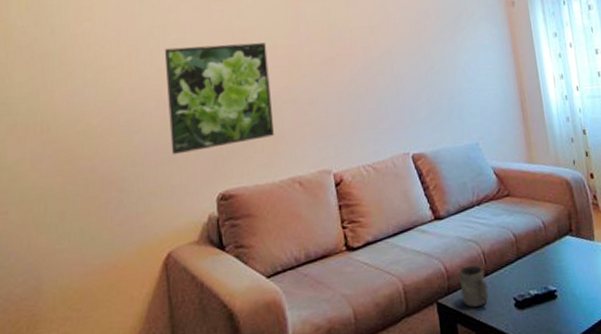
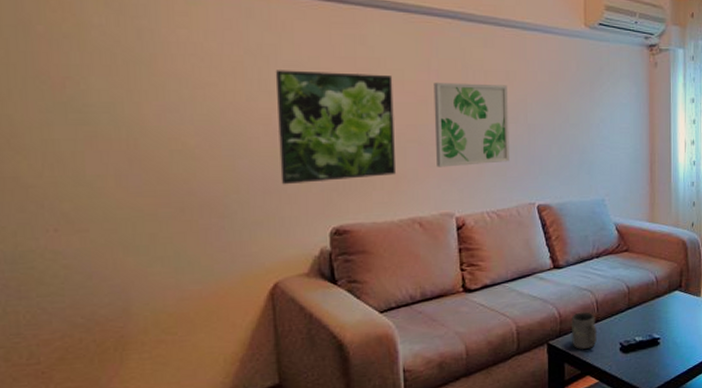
wall art: none [303,40,380,126] -> present [433,82,509,168]

